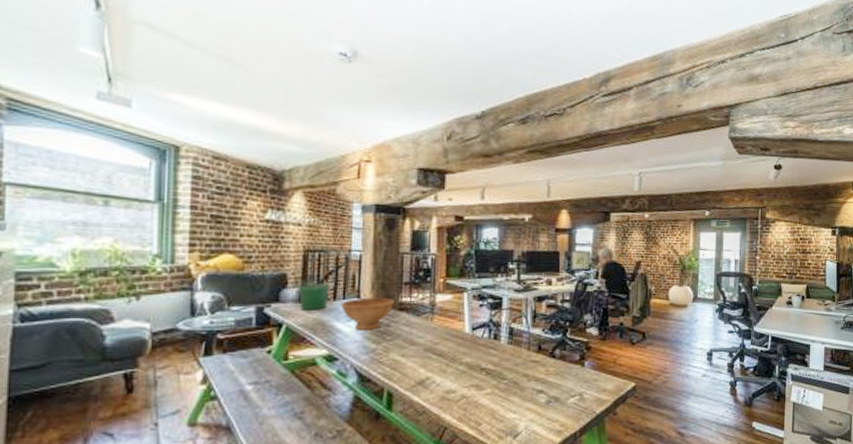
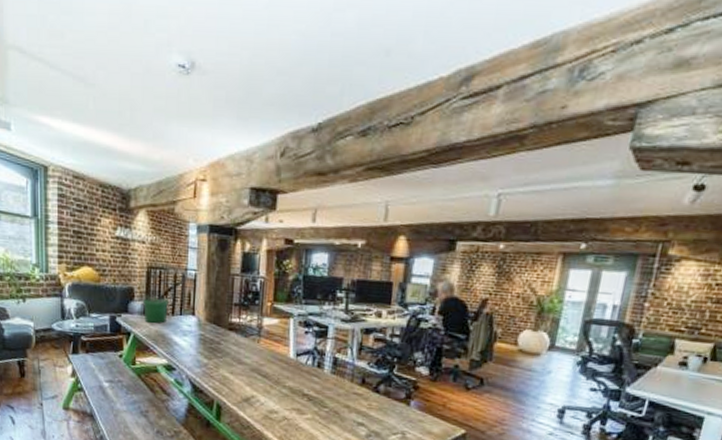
bowl: present [341,297,394,330] -> none [179,315,225,346]

